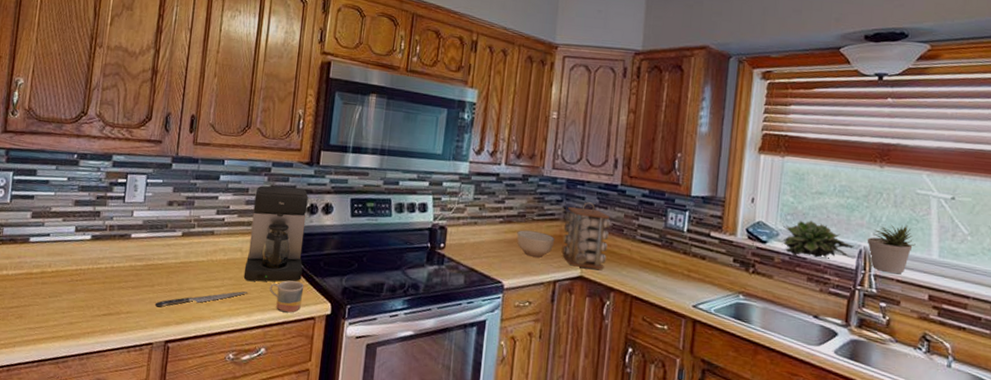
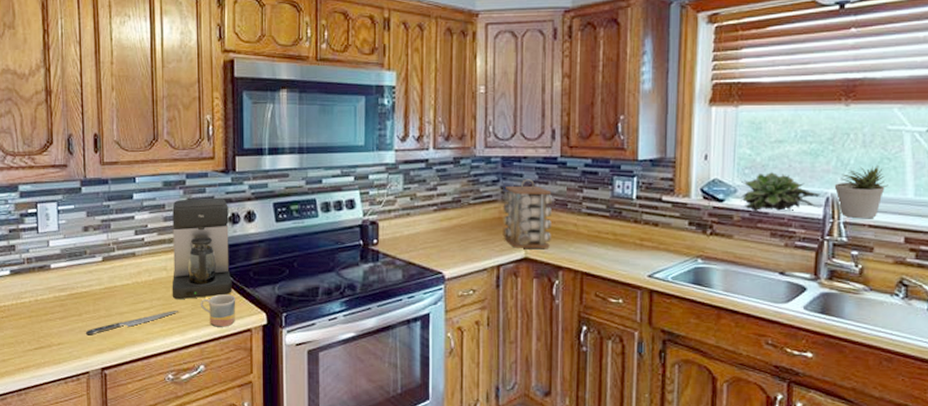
bowl: present [516,230,555,258] -> none [453,216,495,243]

